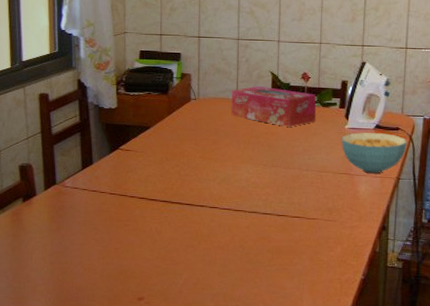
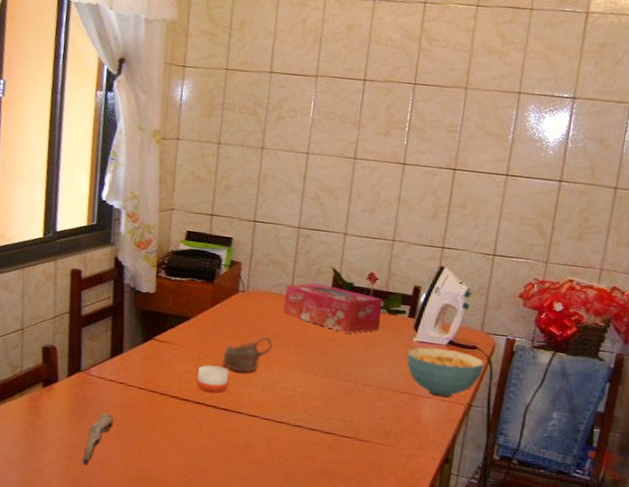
spoon: none [64,218,90,268] -> present [81,412,114,466]
candle: none [161,167,189,191] -> present [197,365,229,393]
cup: none [182,136,226,170] -> present [222,336,274,373]

